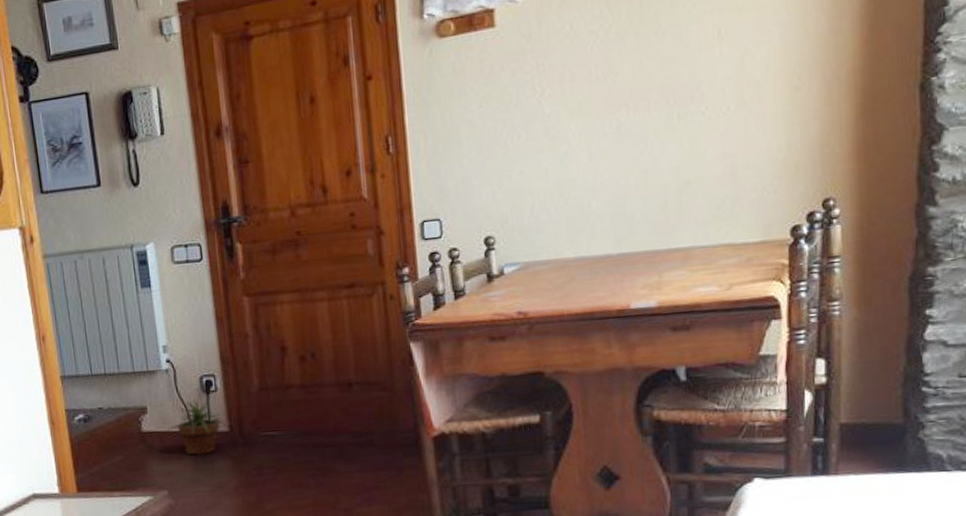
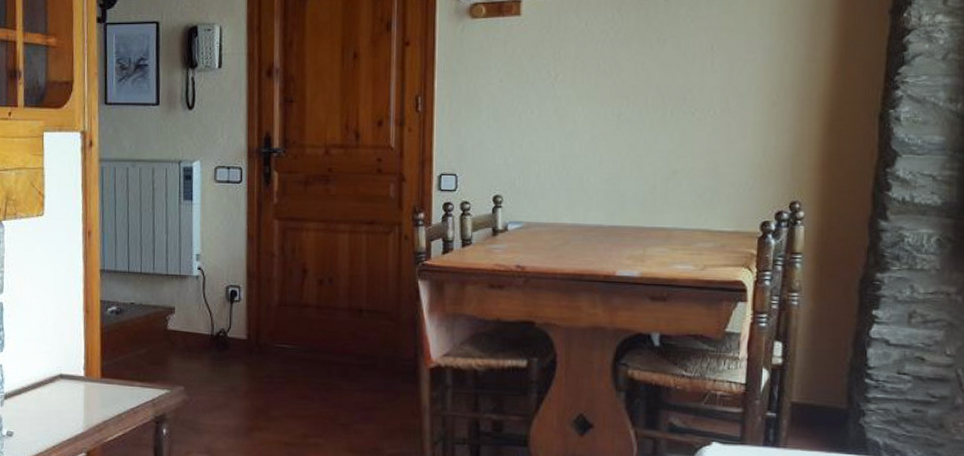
potted plant: present [168,397,228,456] -> none [192,306,246,359]

